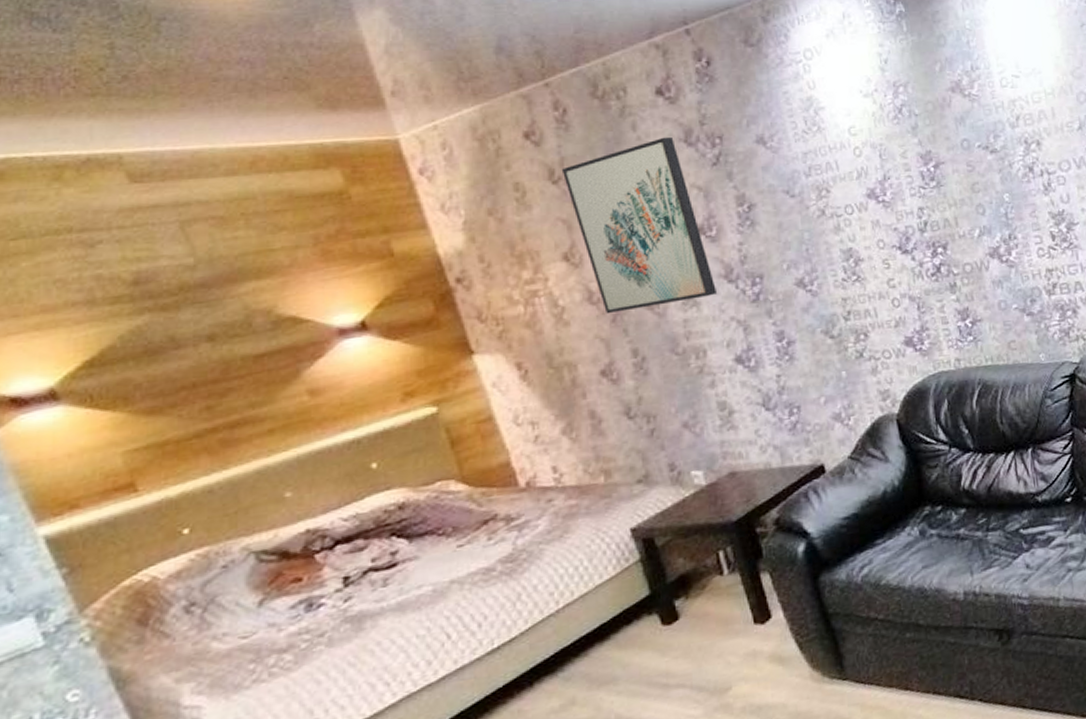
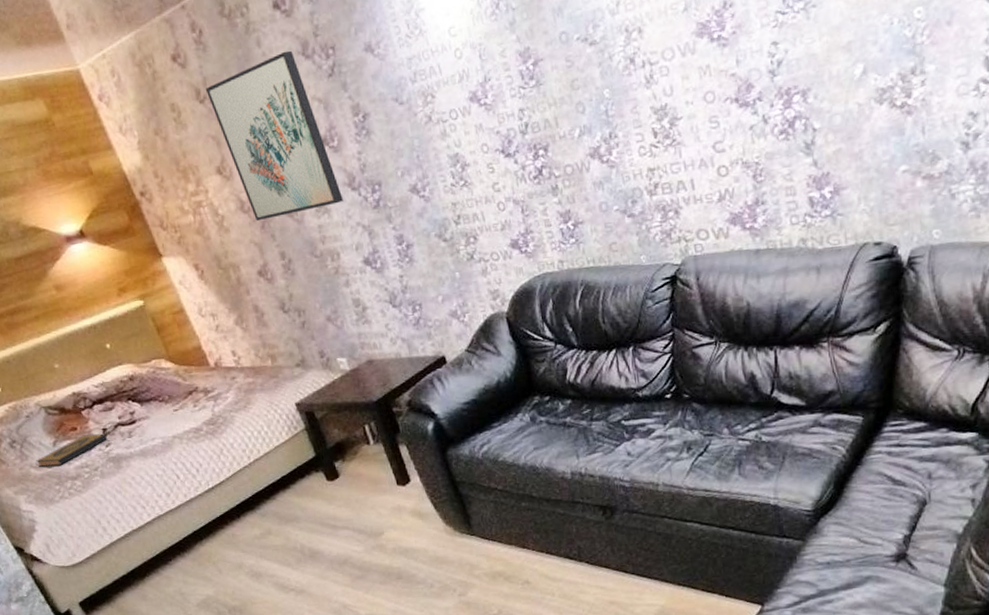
hardback book: none [222,583,350,639] -> present [35,433,108,467]

